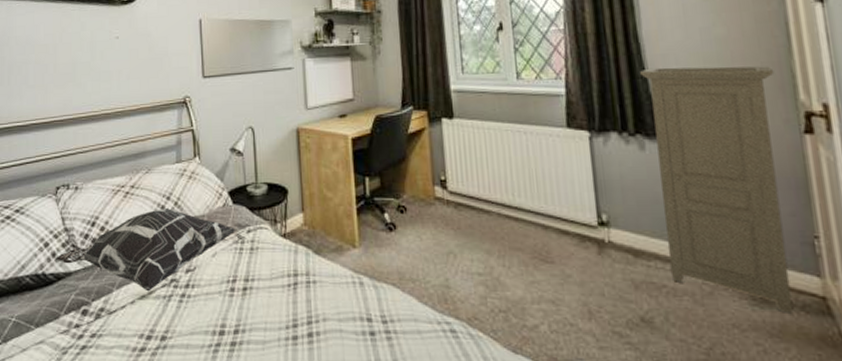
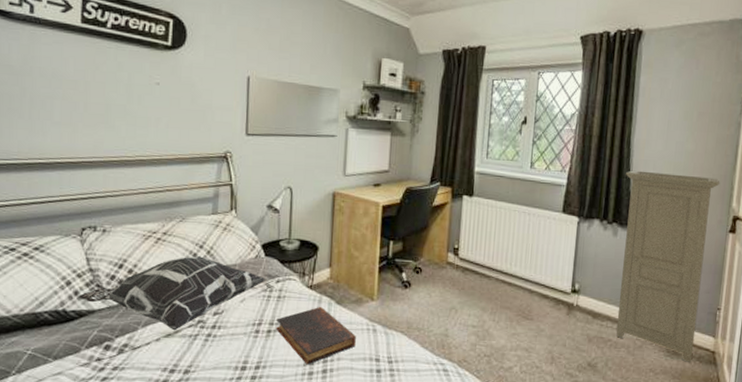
book: none [251,257,342,328] -> present [276,306,356,365]

